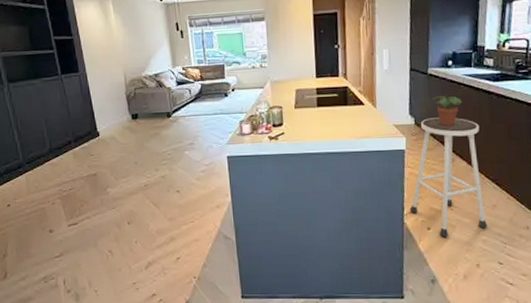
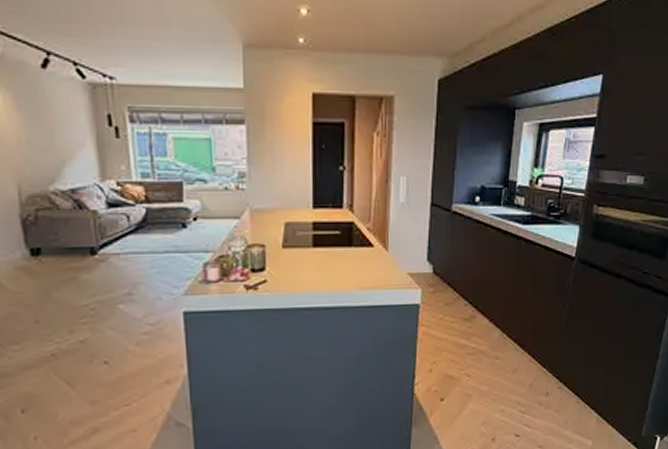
stool: present [409,118,488,237] -> none [421,265,507,409]
potted plant: present [432,96,462,126] -> none [454,239,488,276]

